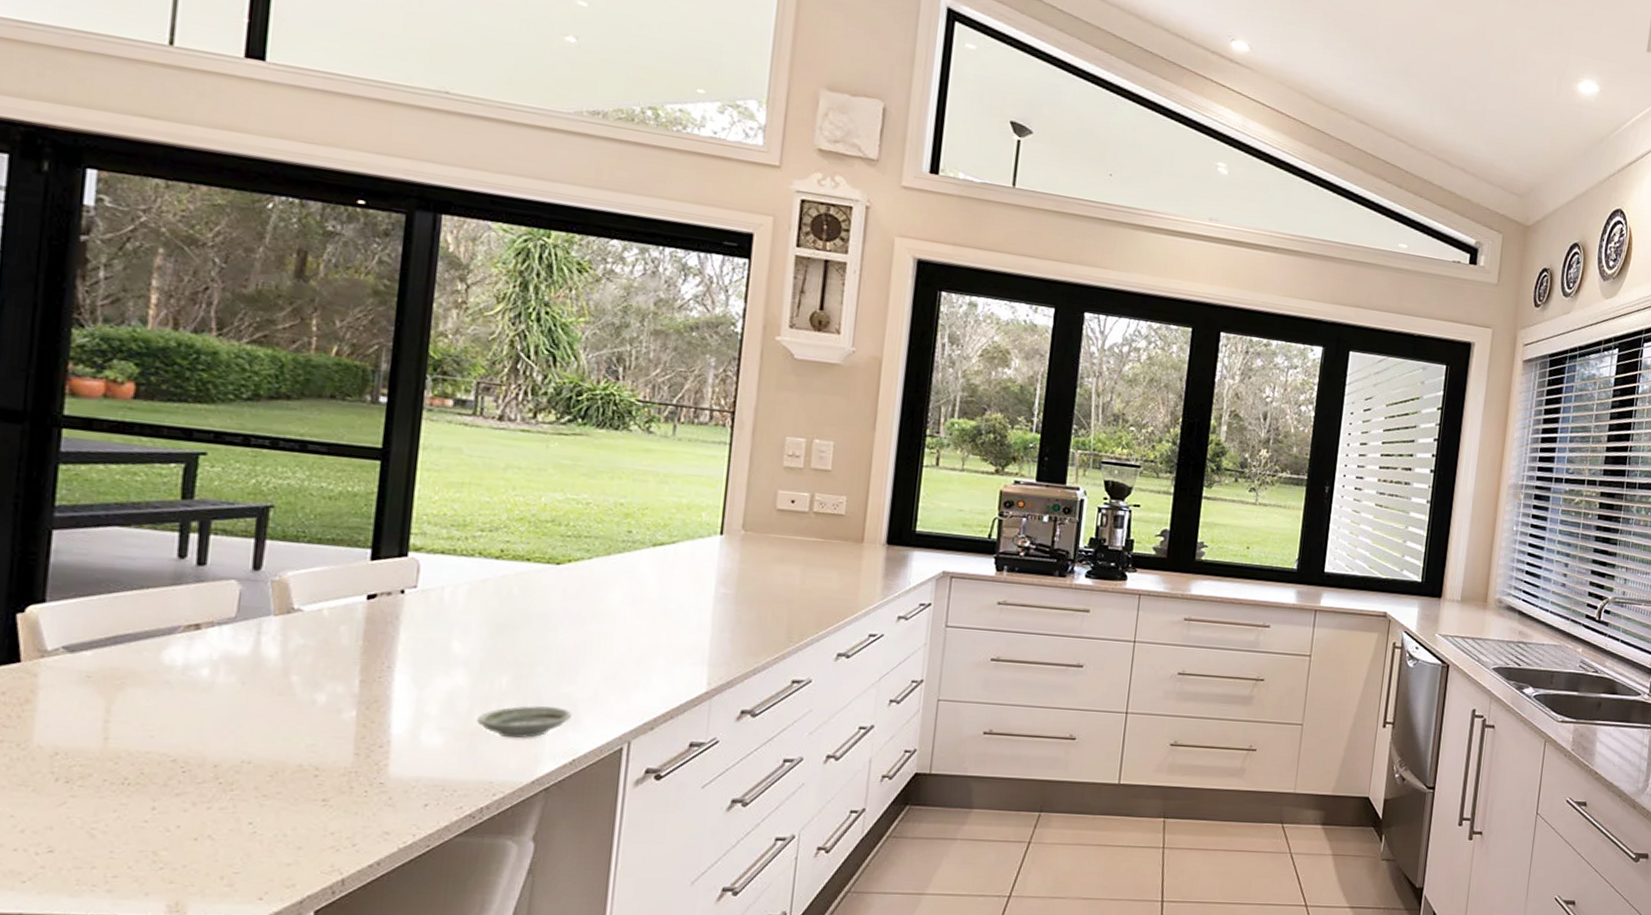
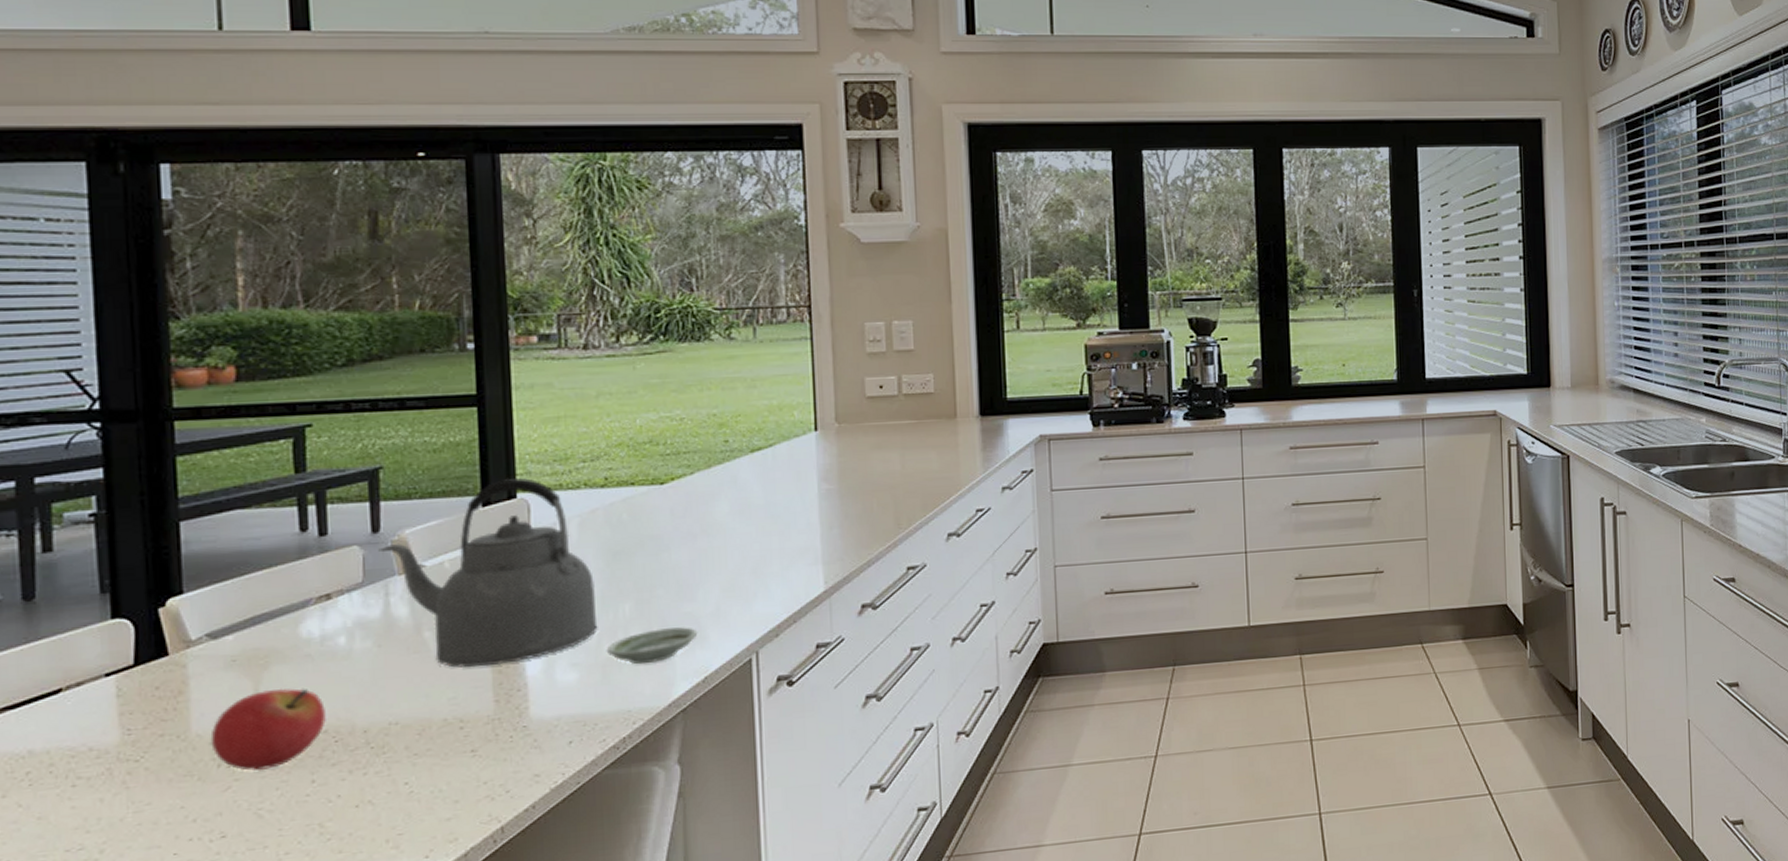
fruit: none [51,711,177,791] -> present [210,688,326,771]
kettle: none [257,536,475,719] -> present [378,478,598,668]

